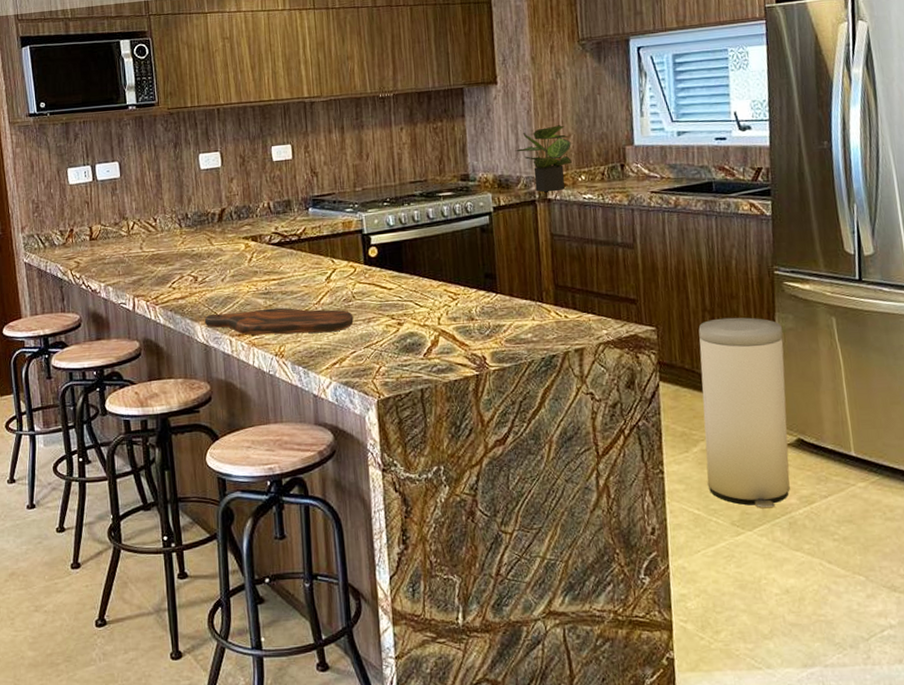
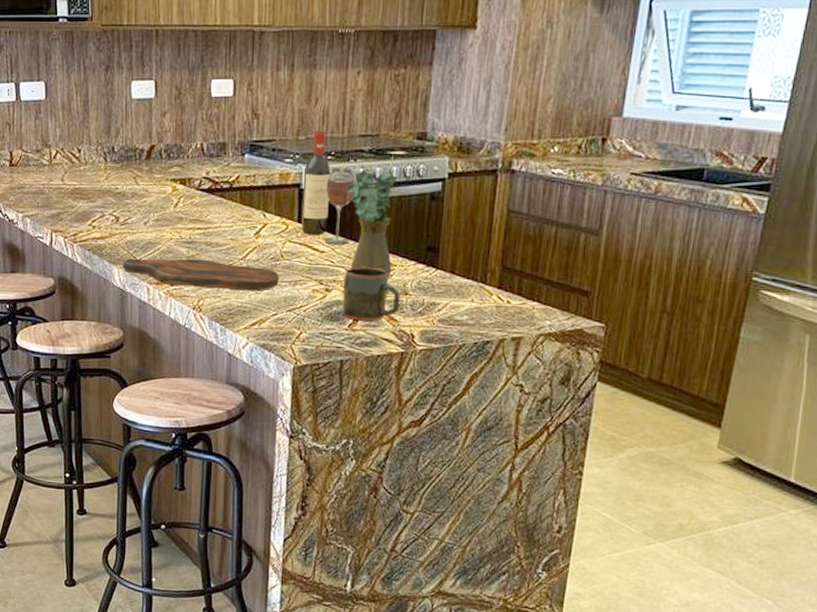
wine bottle: none [364,181,392,275] -> present [301,130,331,235]
wineglass: none [385,211,413,282] -> present [324,168,355,245]
vase: none [405,207,457,310] -> present [346,164,396,282]
mug: none [413,298,469,350] -> present [342,266,401,321]
potted plant: present [515,125,572,193] -> none [484,85,550,162]
pedal bin: present [698,317,790,509] -> none [626,322,747,523]

